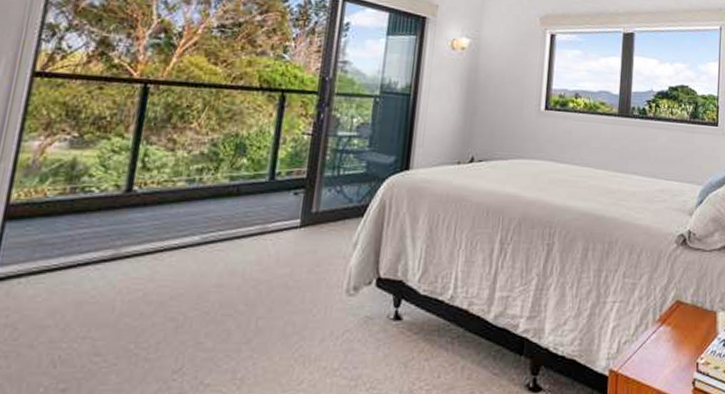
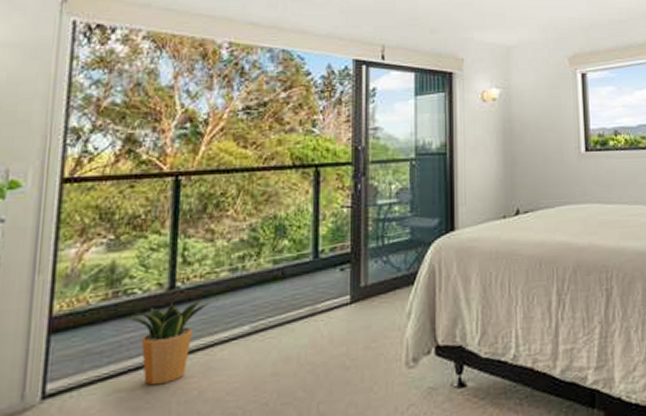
potted plant: none [80,204,167,282] -> present [126,299,212,386]

